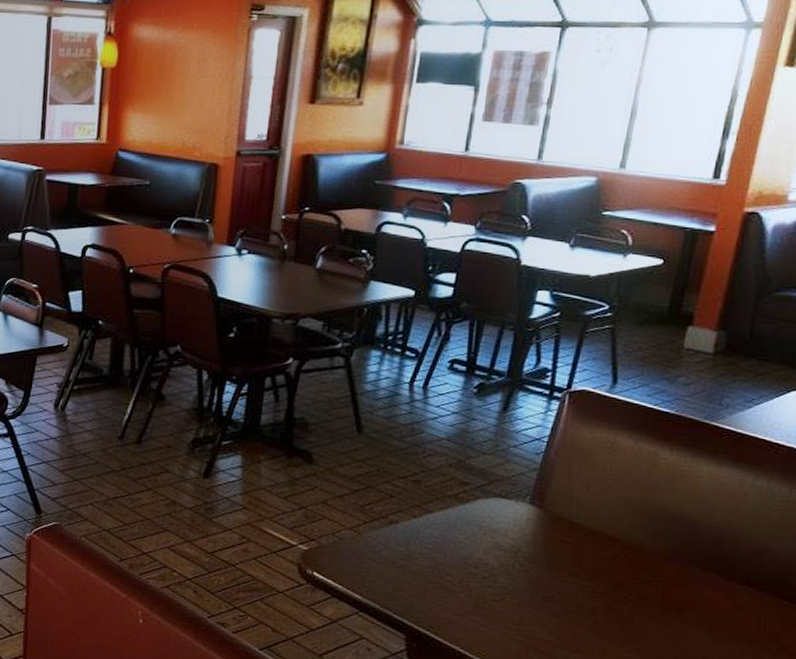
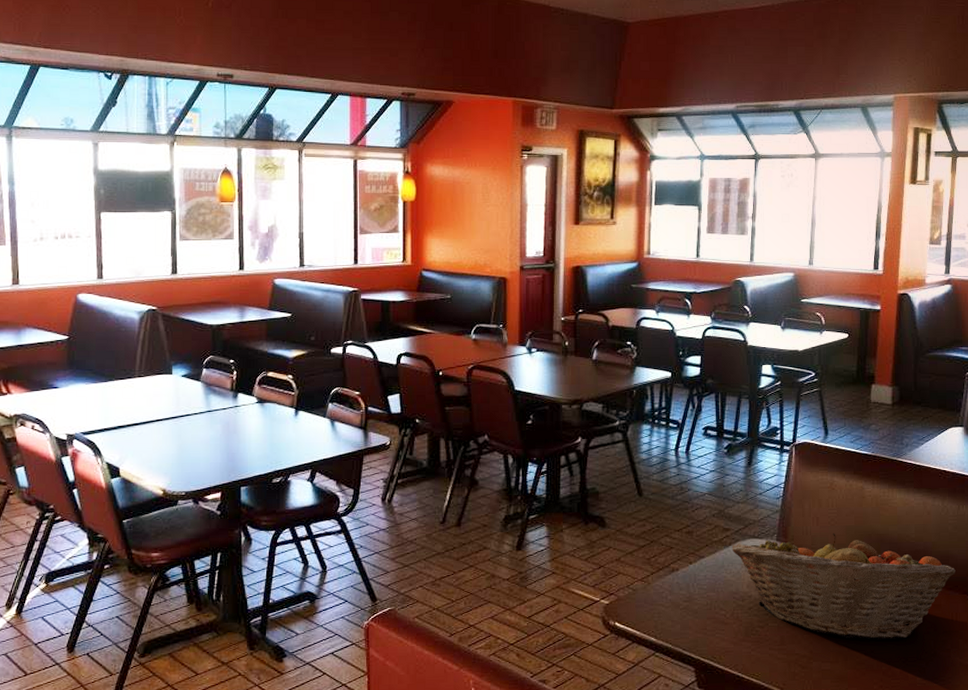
fruit basket: none [469,501,774,640] -> present [731,532,956,640]

